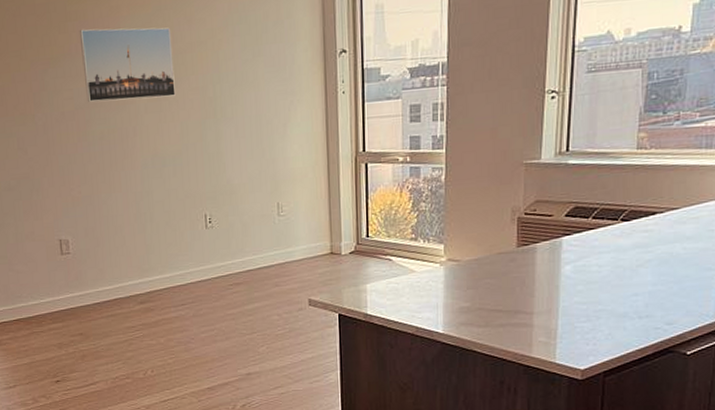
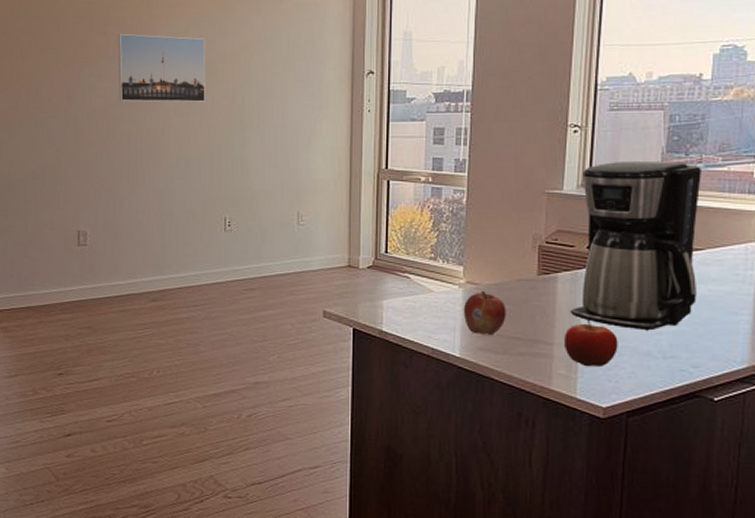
fruit: none [445,266,487,310] -> present [463,290,506,335]
fruit: none [544,287,596,333] -> present [565,320,618,367]
coffee maker: none [548,121,679,293] -> present [569,162,701,331]

